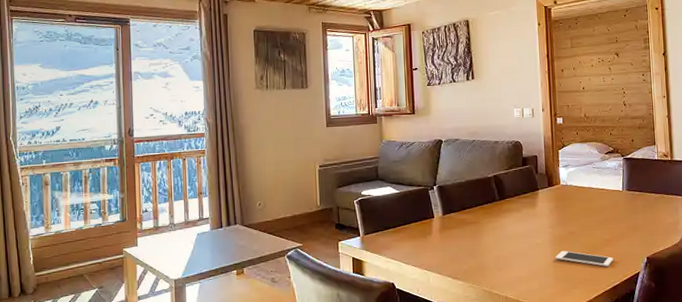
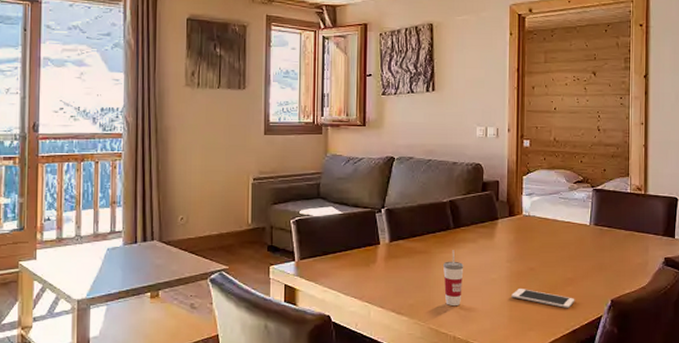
cup: none [492,219,511,270] -> present [443,250,464,307]

